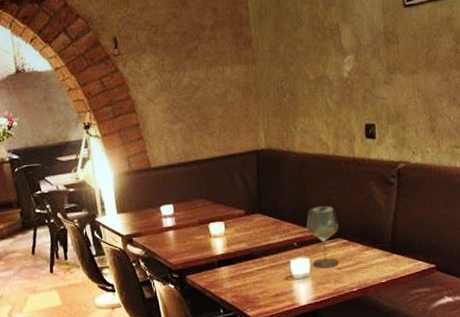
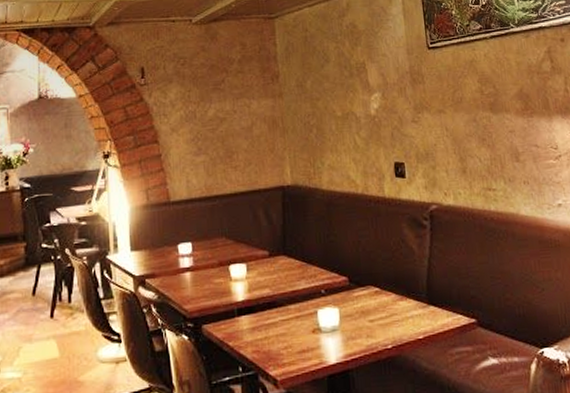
wine glass: present [306,206,340,268] -> none [334,249,371,320]

